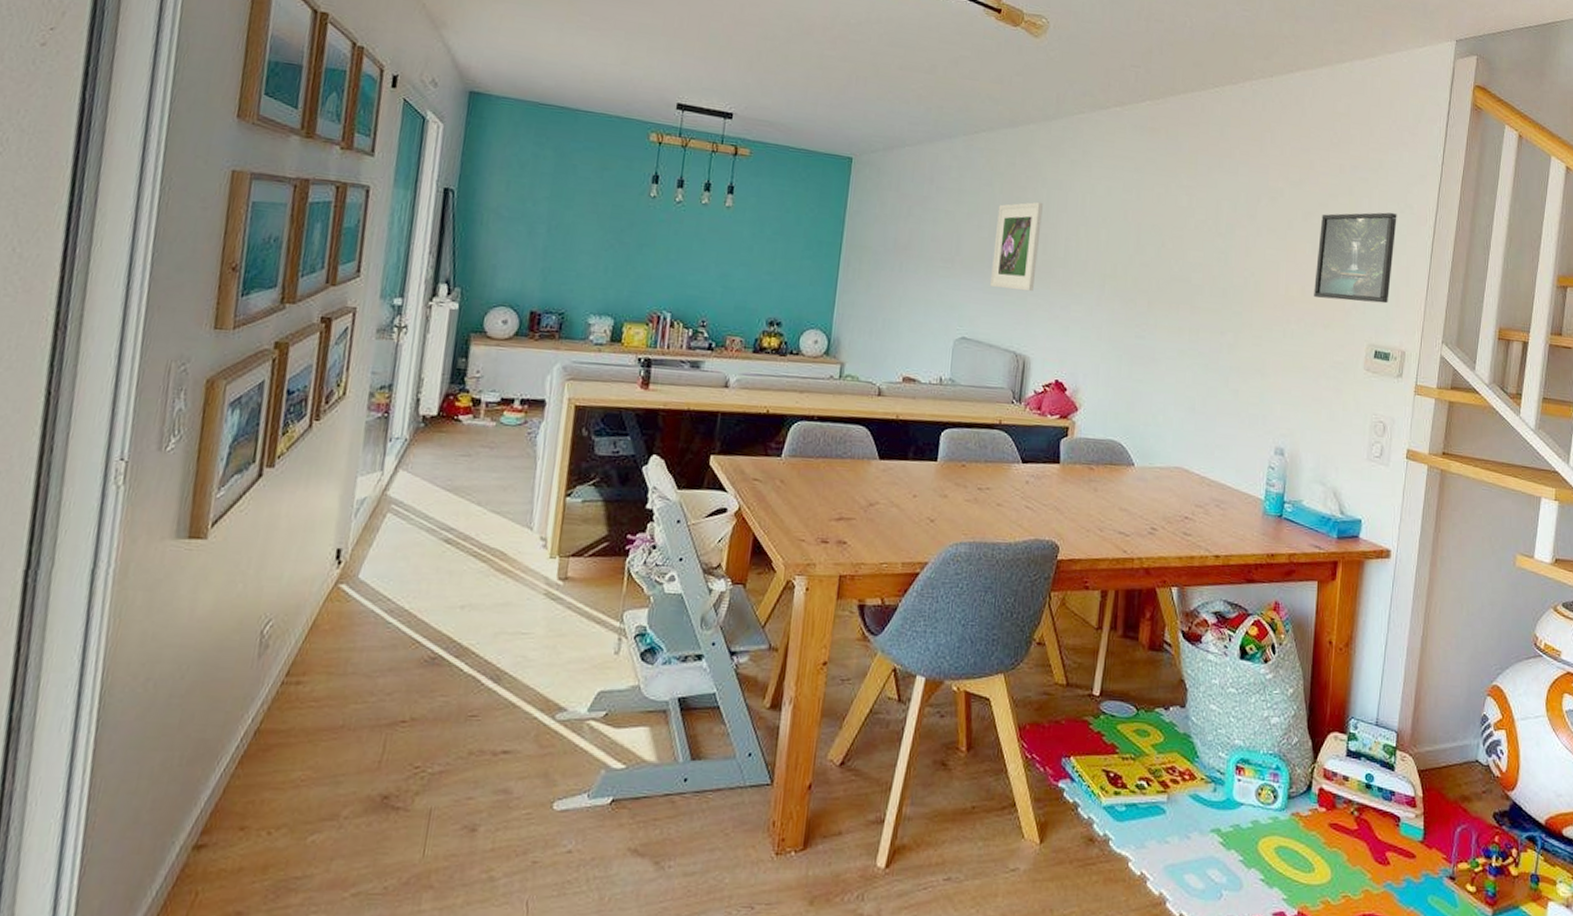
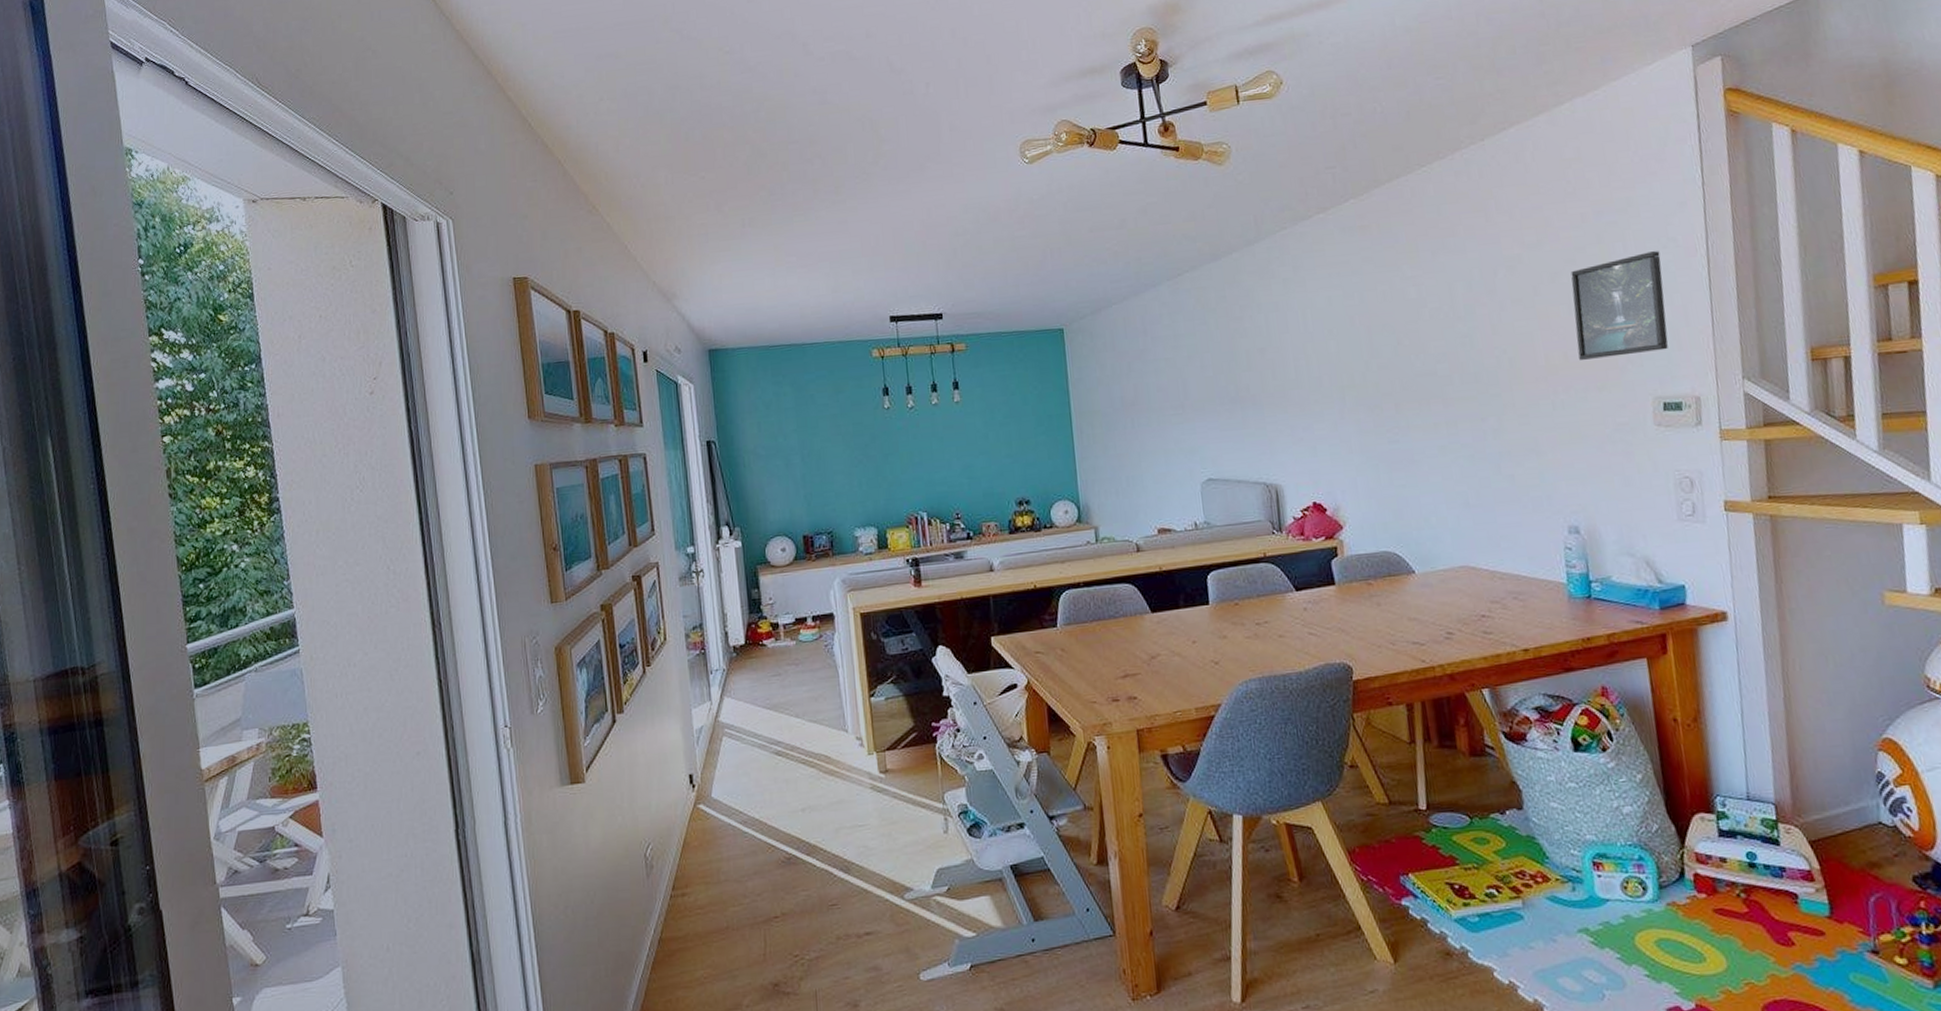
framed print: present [990,201,1043,292] -> none [1217,328,1271,424]

